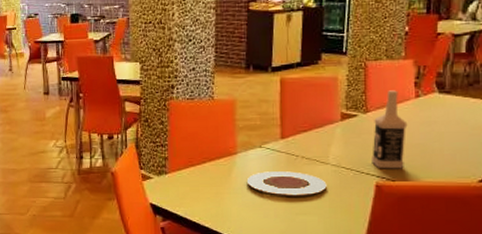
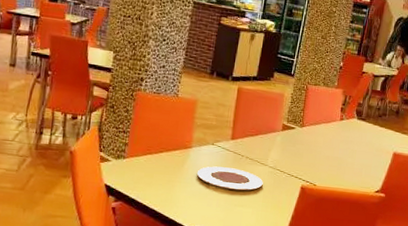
vodka: present [372,90,408,169] -> none [301,111,332,176]

